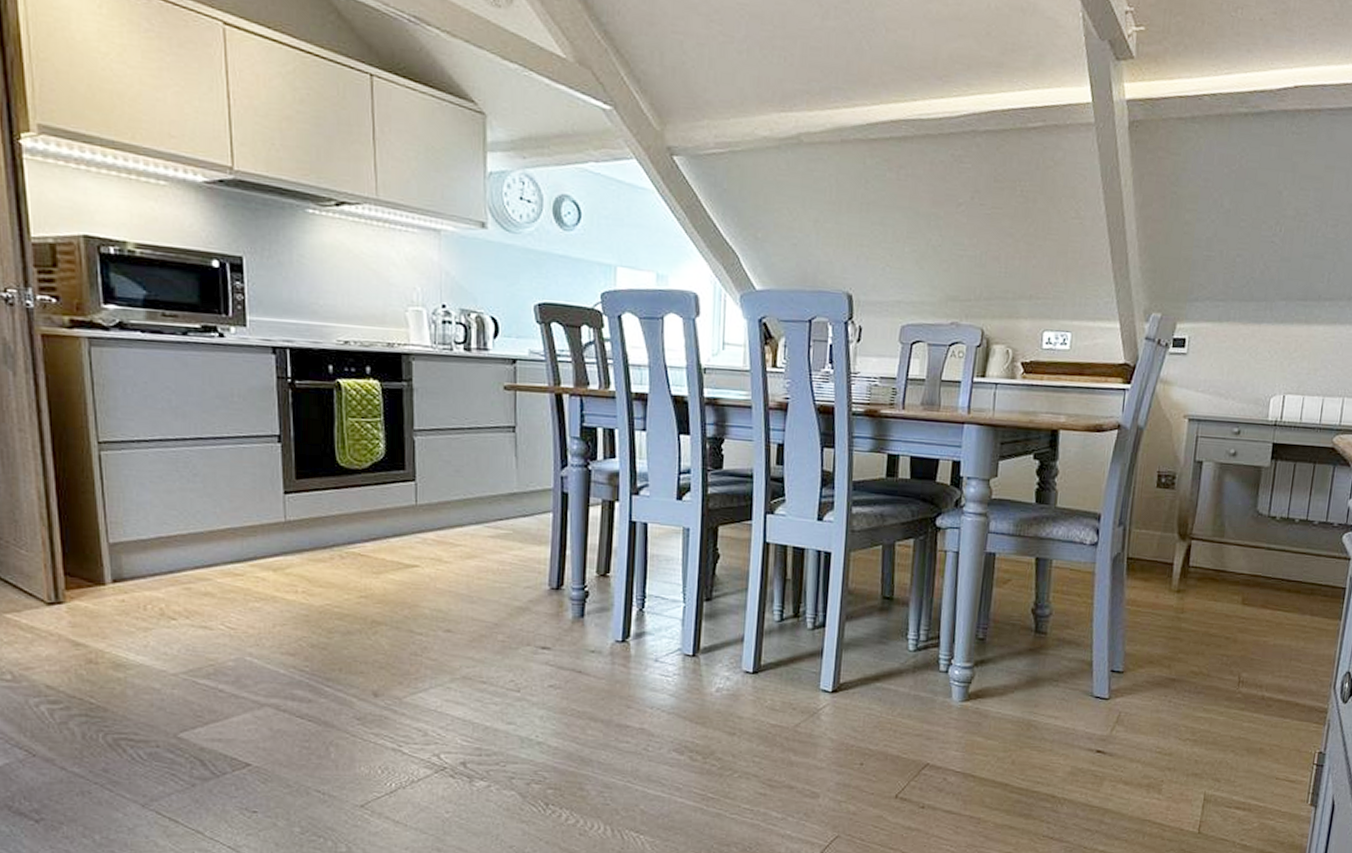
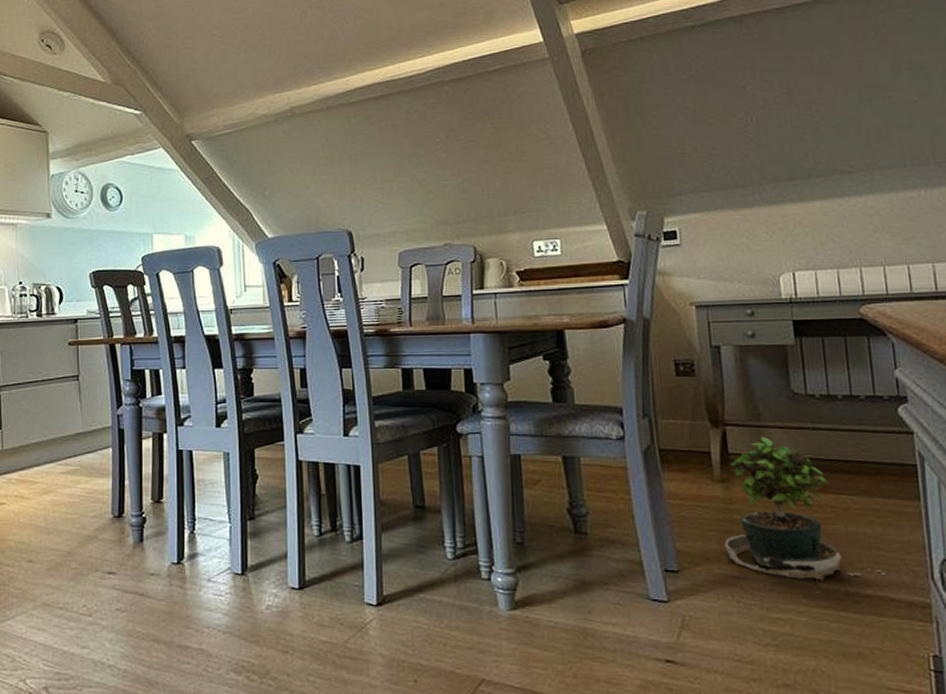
potted plant: none [1168,552,1298,686] -> present [724,436,885,581]

